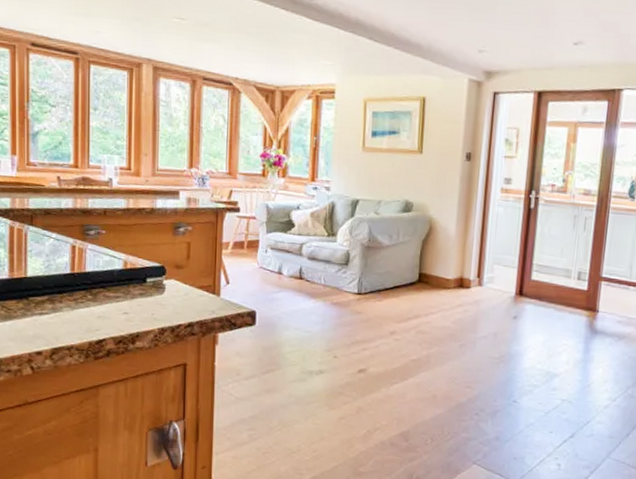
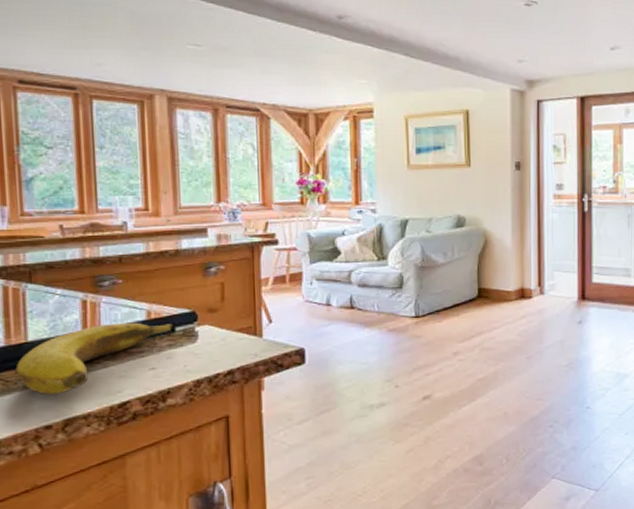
banana: none [16,268,145,326] -> present [15,322,173,395]

